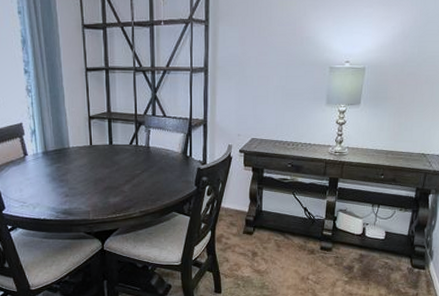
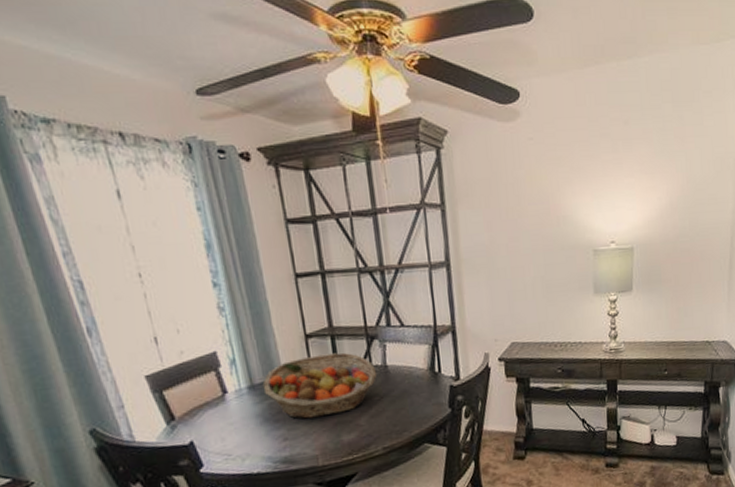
fruit basket: none [54,133,141,182] -> present [262,352,377,419]

